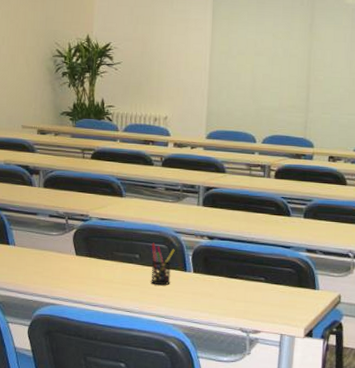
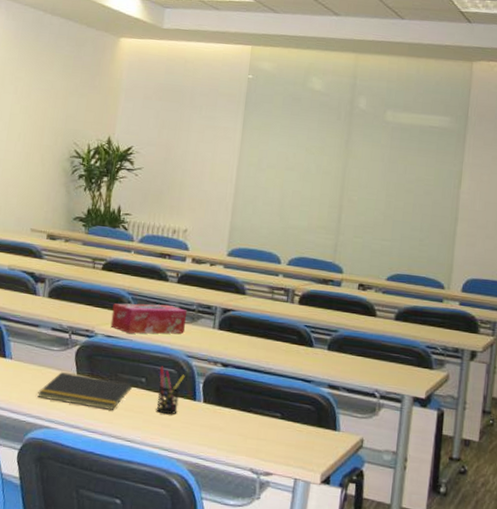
notepad: none [41,254,128,286] -> present [37,372,133,411]
tissue box: none [103,186,173,215] -> present [110,303,188,334]

